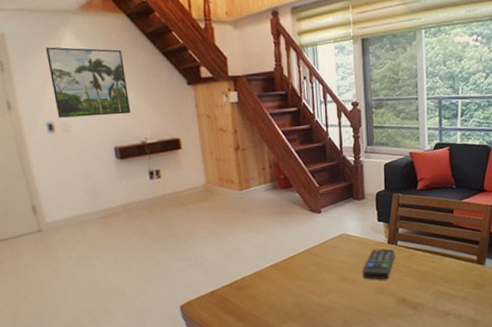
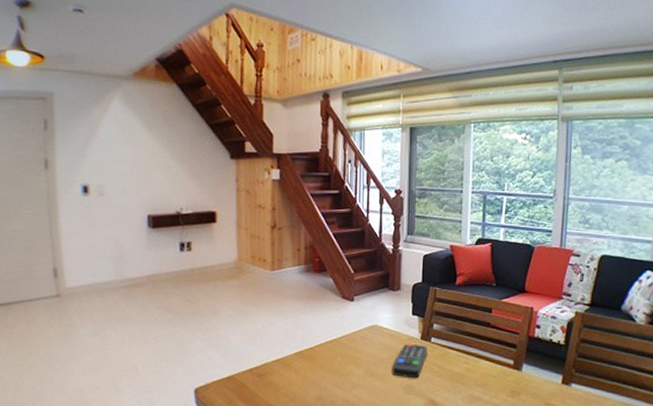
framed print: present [46,47,131,118] -> none [92,110,170,183]

